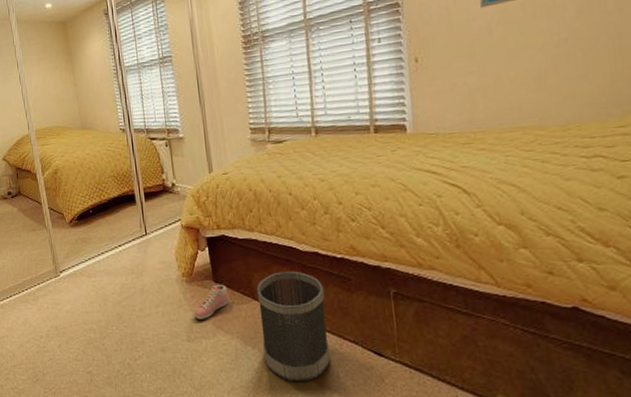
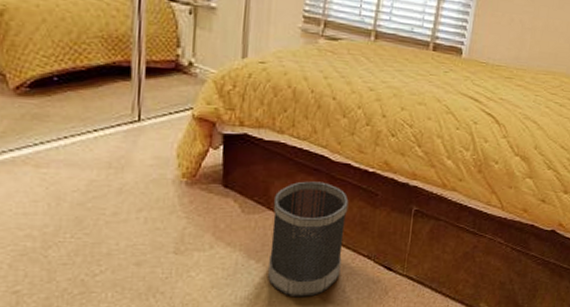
sneaker: present [194,284,230,319] -> none [190,189,239,229]

